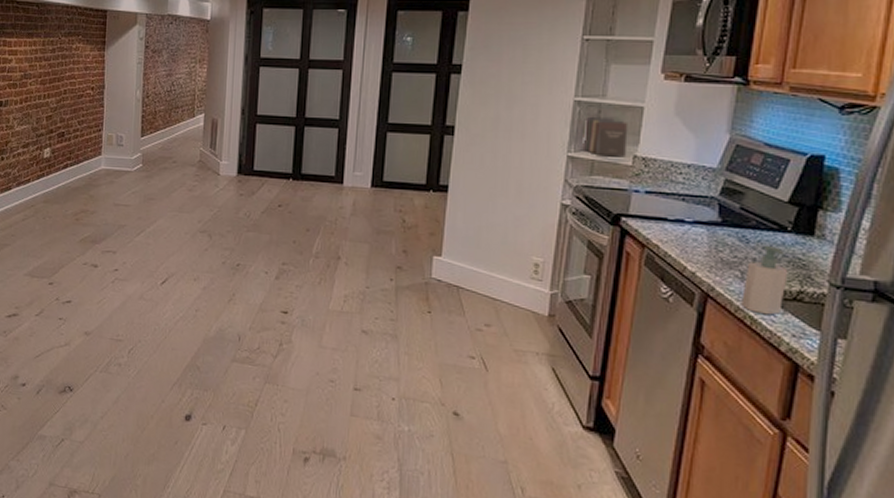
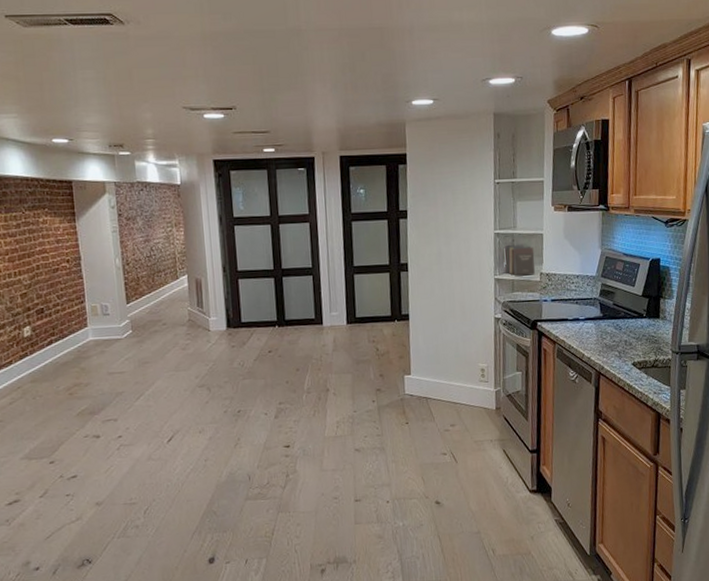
soap bottle: present [741,246,788,316] -> none [621,330,647,381]

